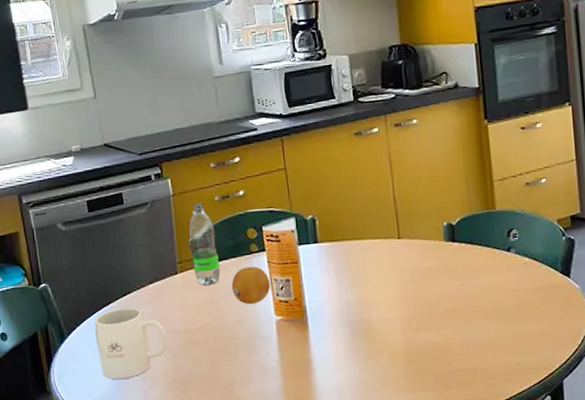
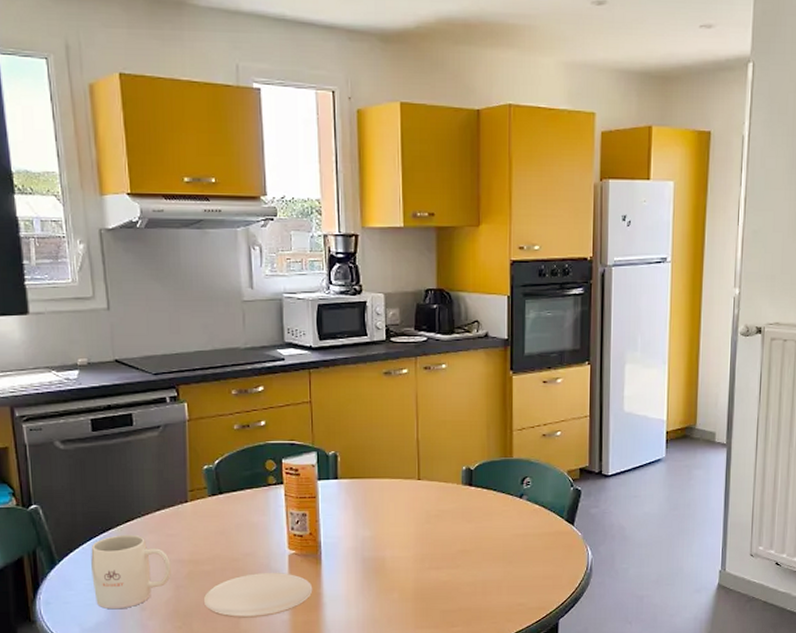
bottle: present [188,203,221,285] -> none [202,431,234,515]
plate: none [198,339,302,386] -> present [203,573,313,618]
fruit: present [231,266,271,305] -> none [245,499,286,537]

